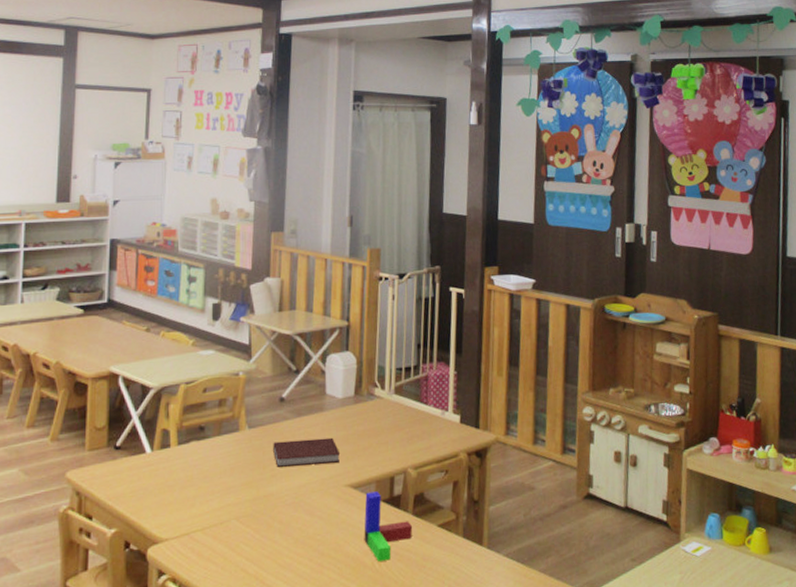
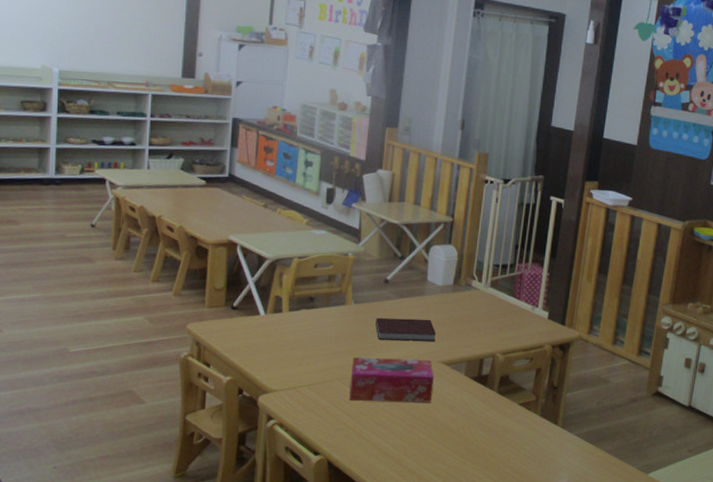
tissue box: none [249,484,342,542] -> present [349,356,435,403]
toy blocks: present [364,491,413,562] -> none [452,369,497,429]

